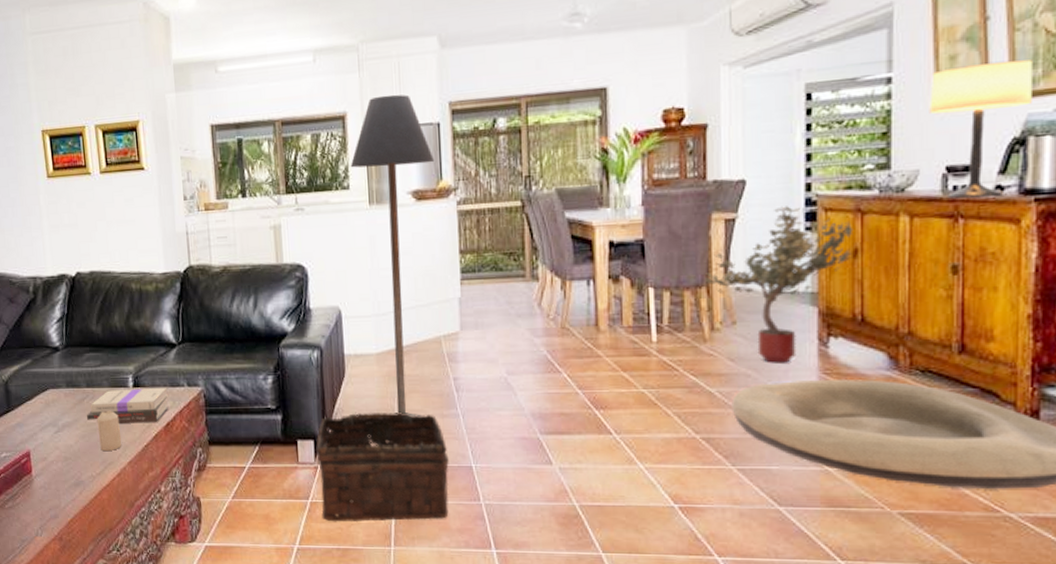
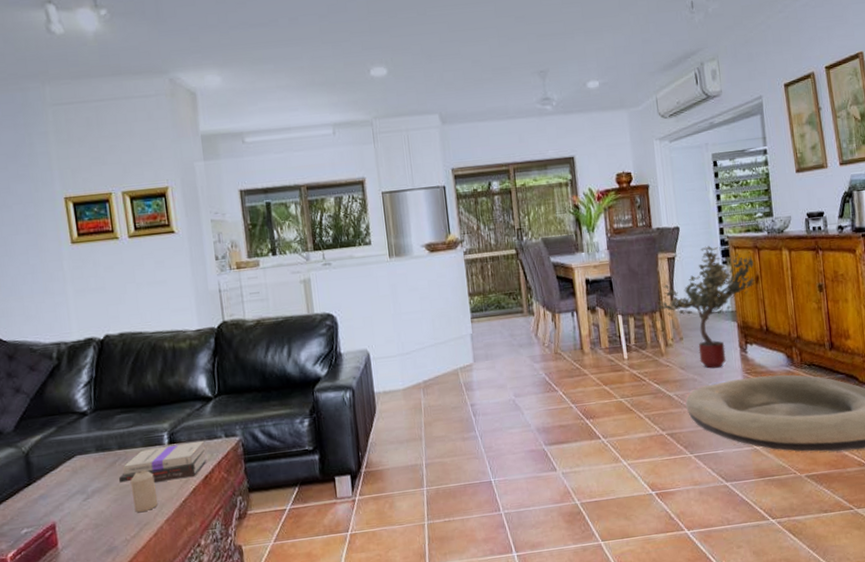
basket: present [316,412,449,522] -> none [353,439,475,550]
floor lamp: present [350,94,435,435] -> none [370,162,447,462]
table lamp: present [929,59,1032,199] -> none [791,137,852,237]

